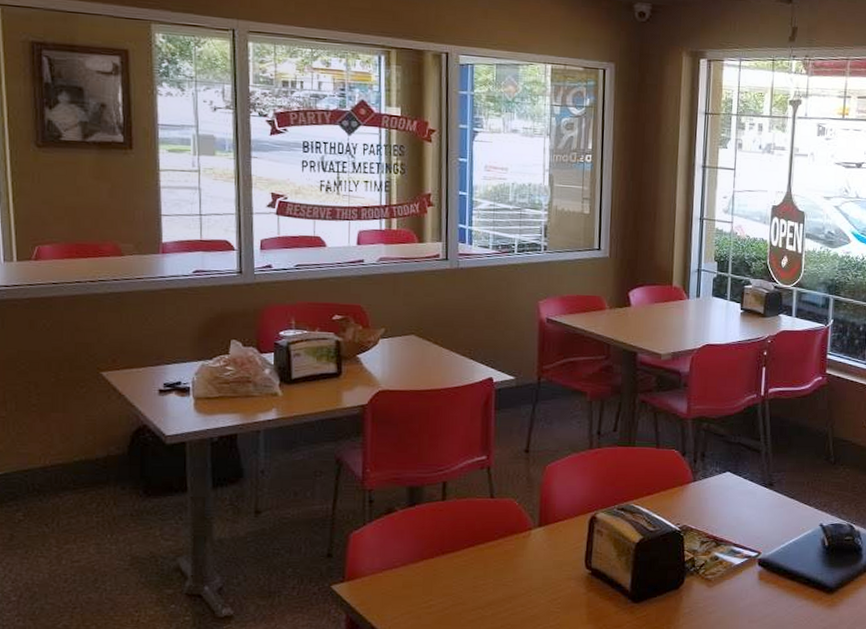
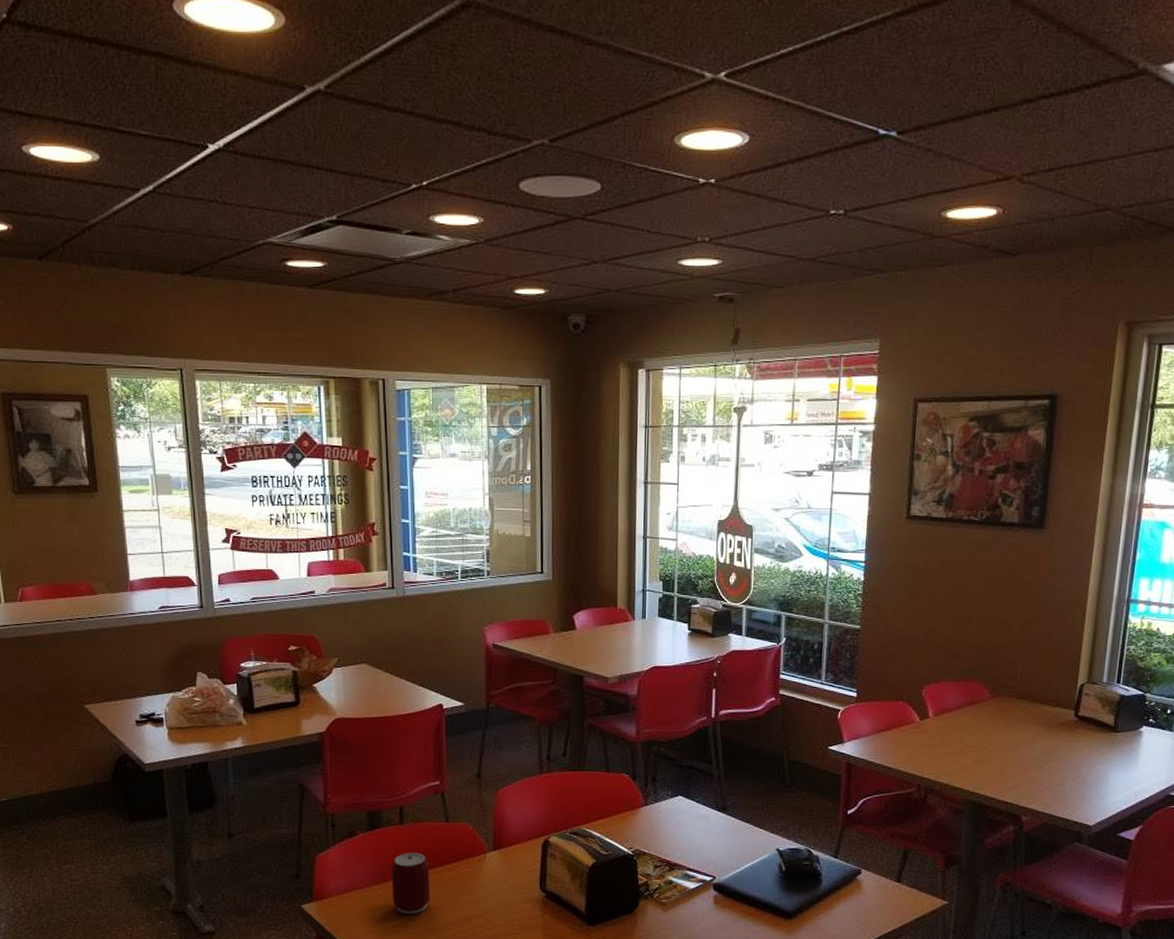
can: none [430,529,471,594] -> present [391,852,430,914]

